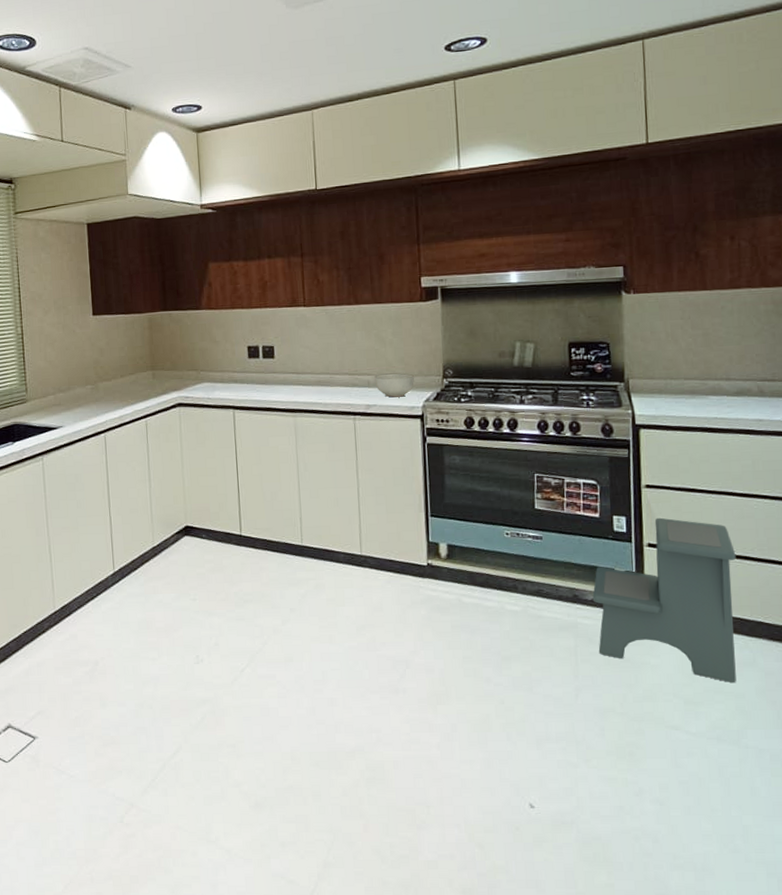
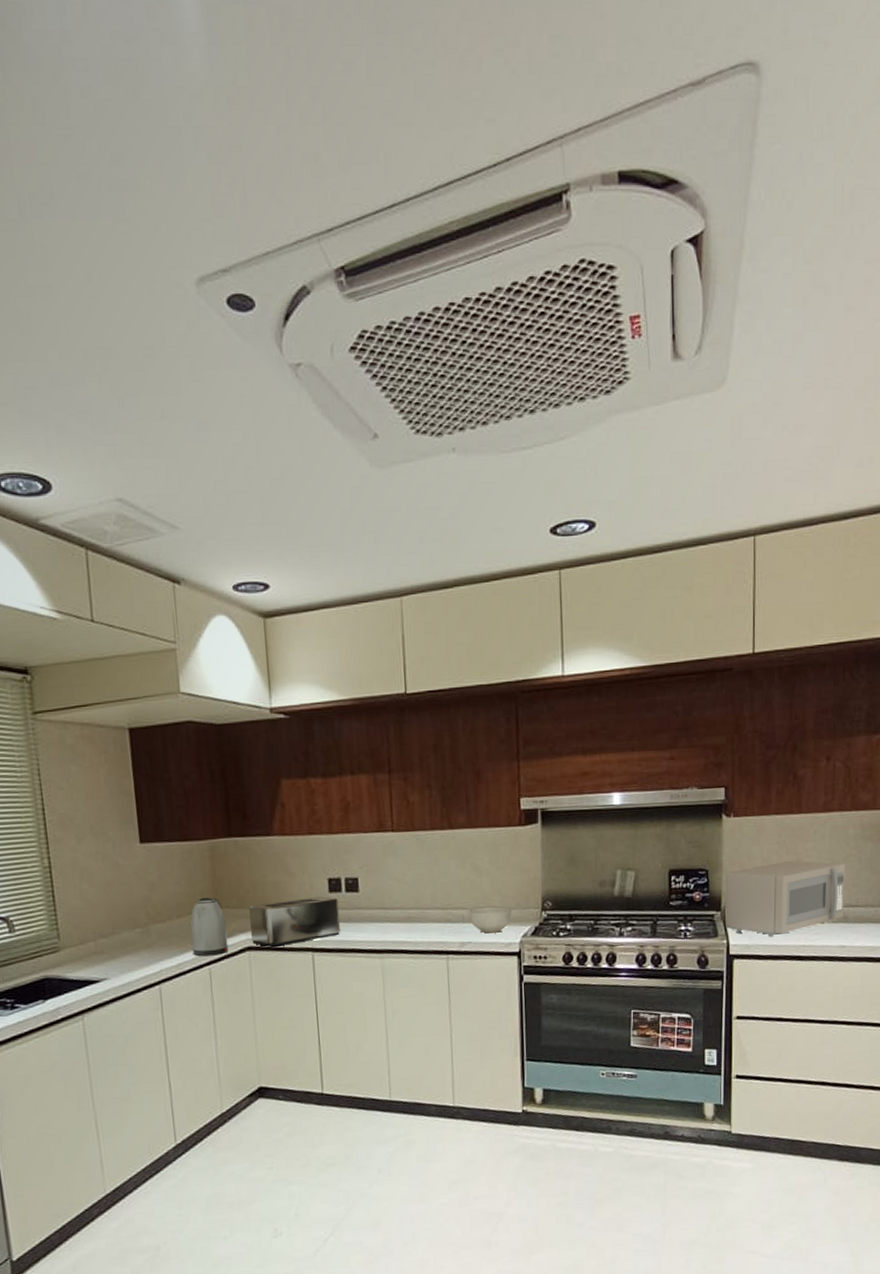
kettle: none [130,361,162,410] -> present [189,897,229,956]
toaster: none [180,361,259,405] -> present [249,895,341,948]
step stool: present [592,517,737,683] -> none [682,1048,815,1205]
microwave: none [628,335,759,409] -> present [725,861,845,938]

